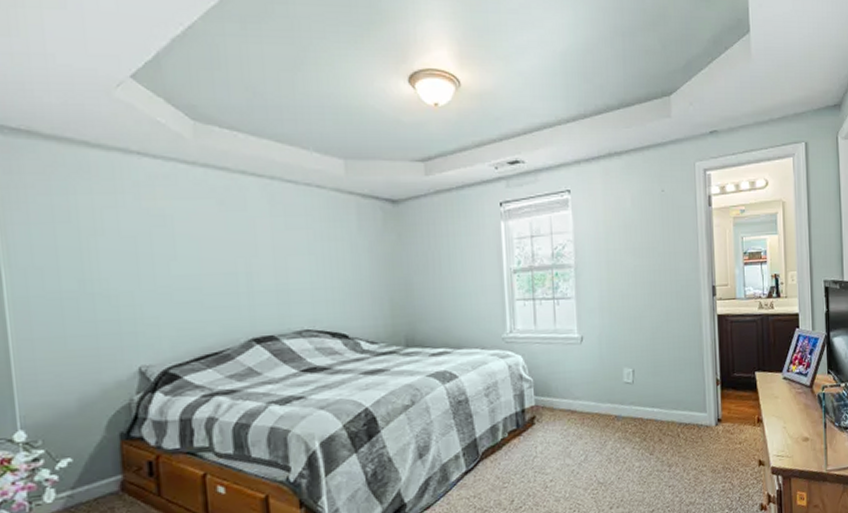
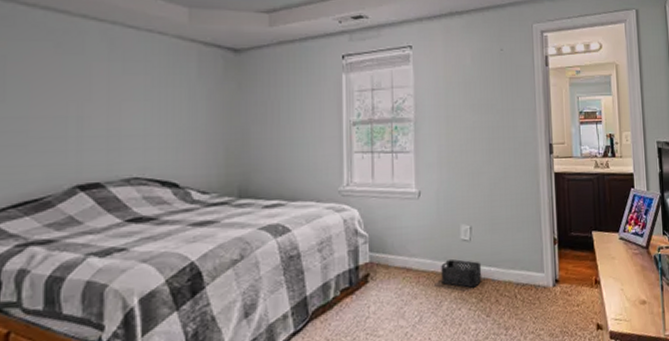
storage bin: none [605,401,645,428] -> present [441,259,482,288]

